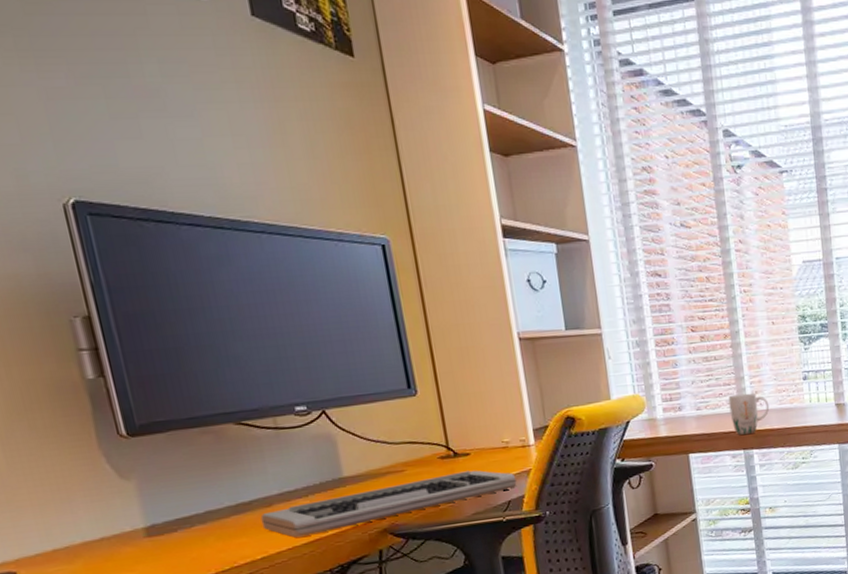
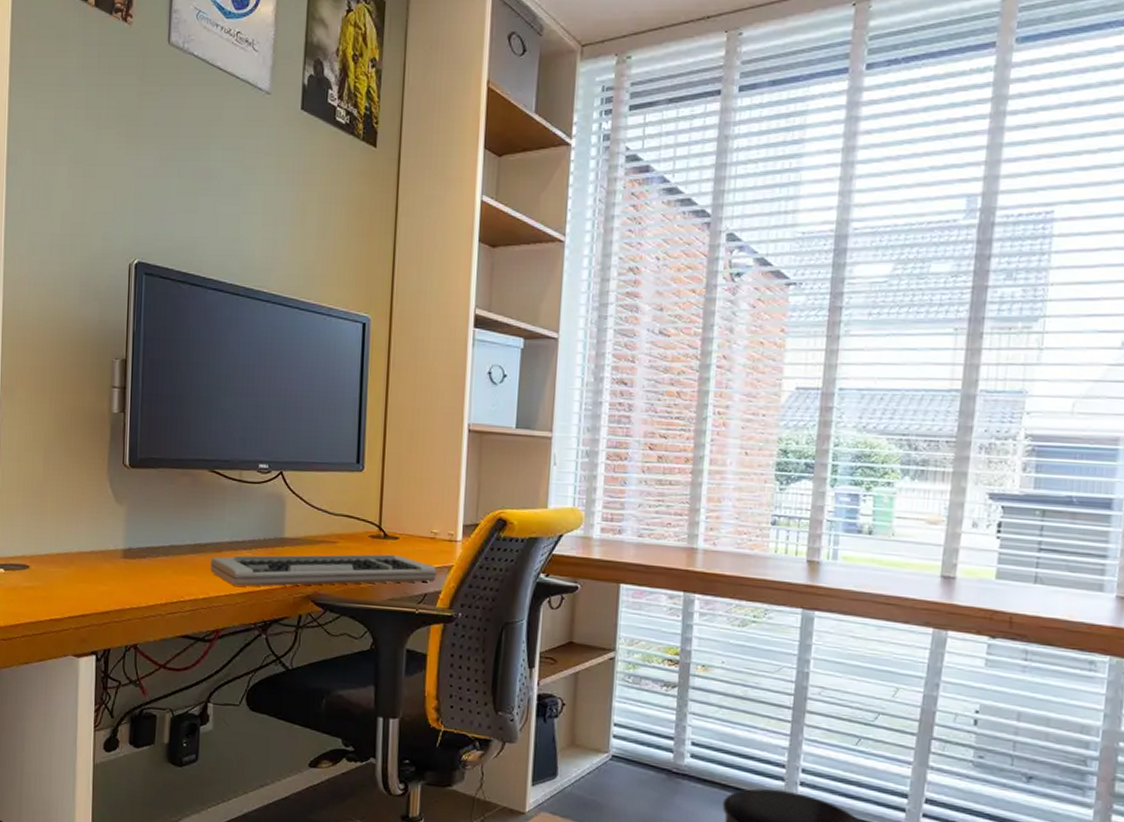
mug: present [728,393,770,435] -> none [675,527,724,575]

